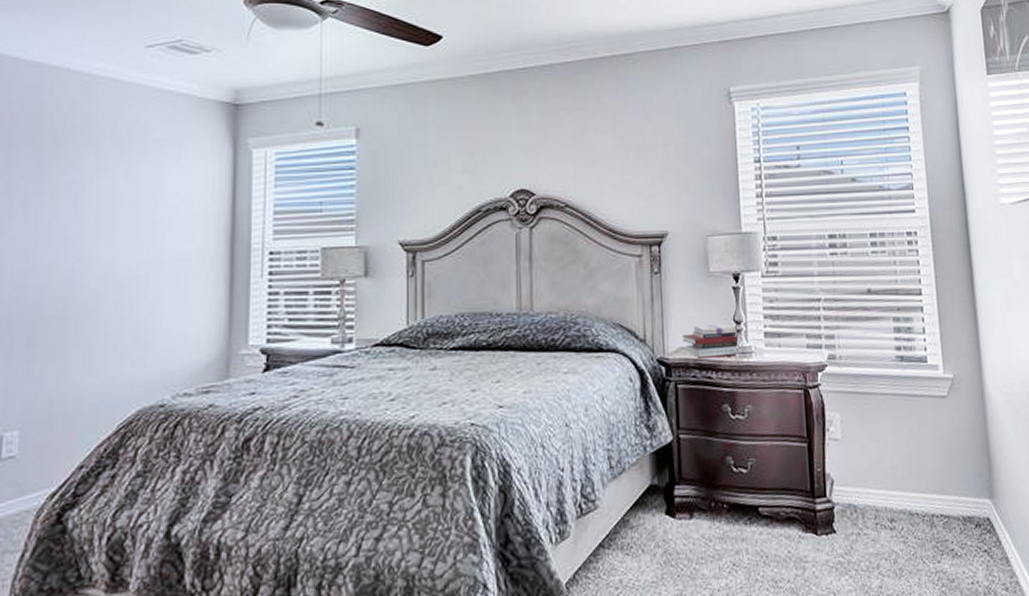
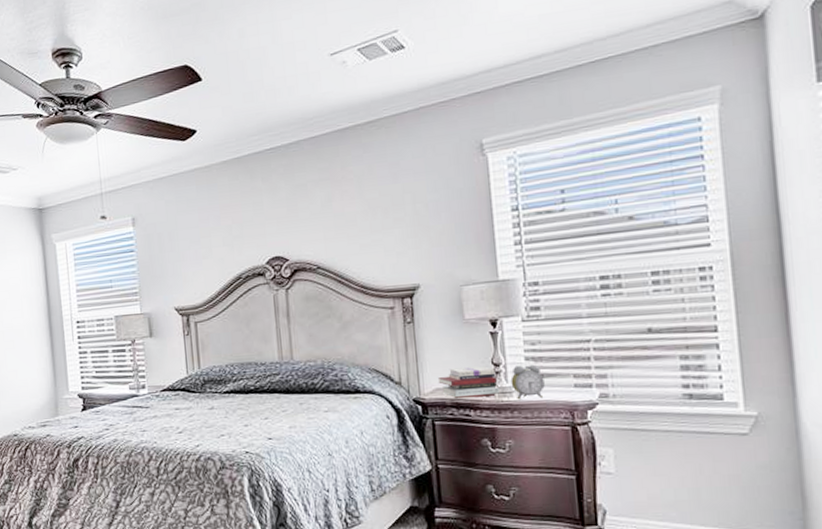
alarm clock: none [750,323,781,361] -> present [510,364,545,400]

